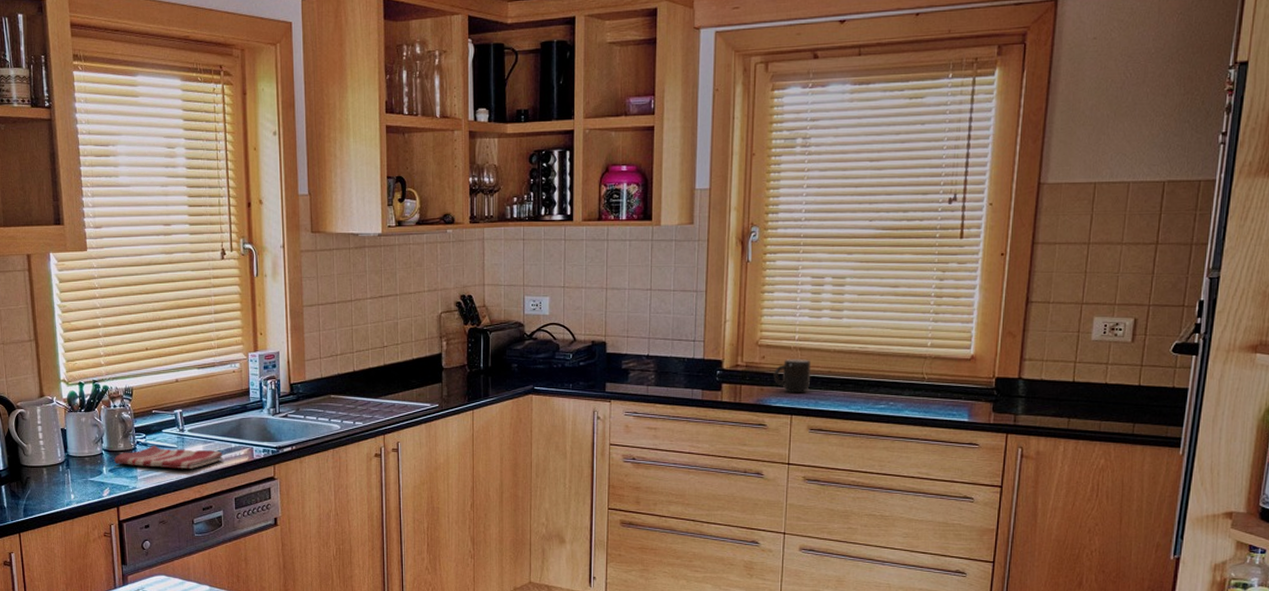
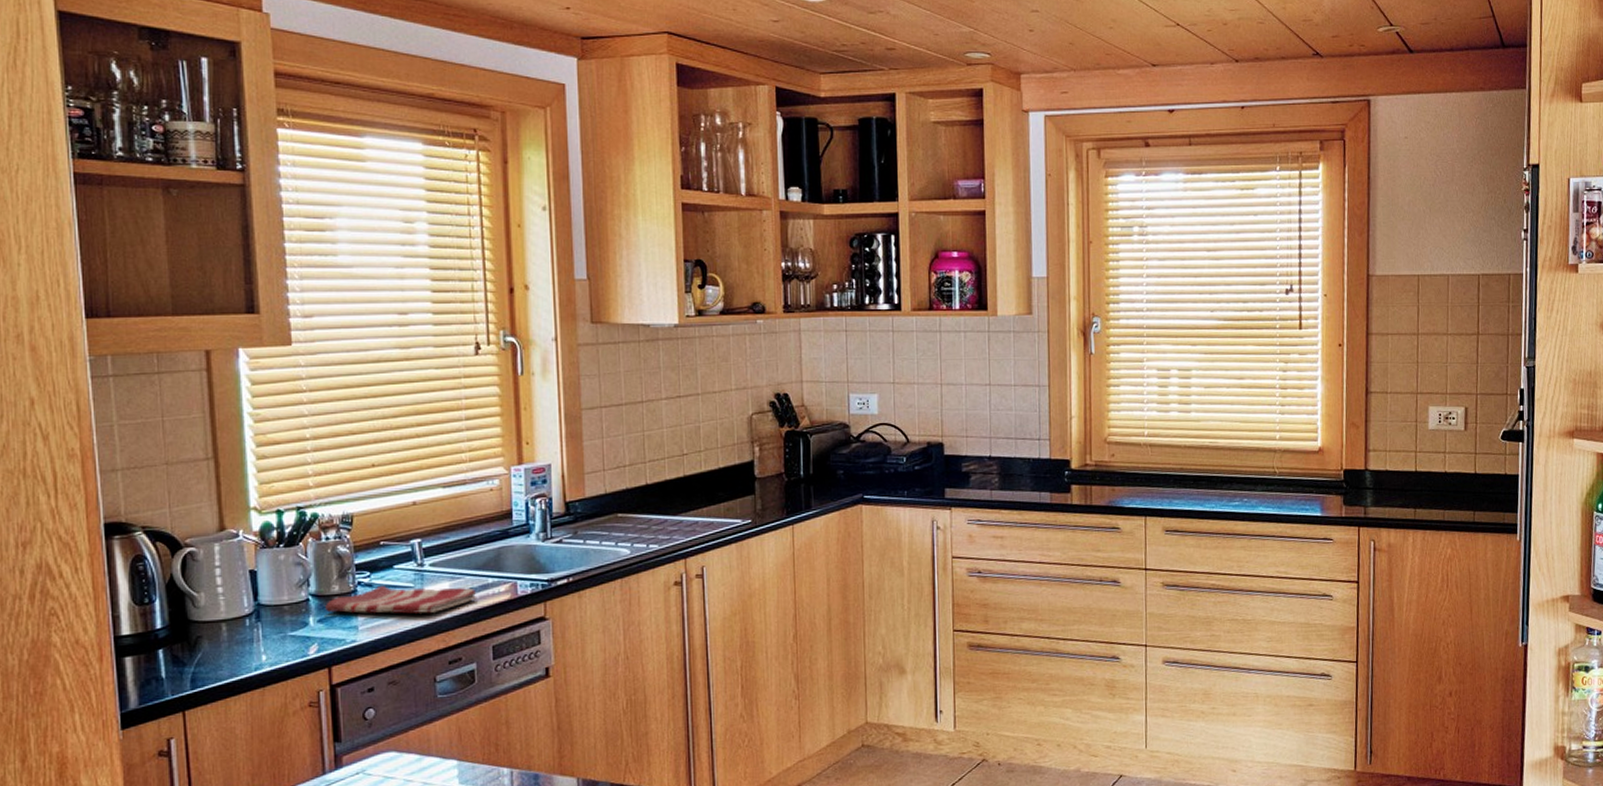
mug: present [773,358,811,394] -> none [1124,455,1163,493]

